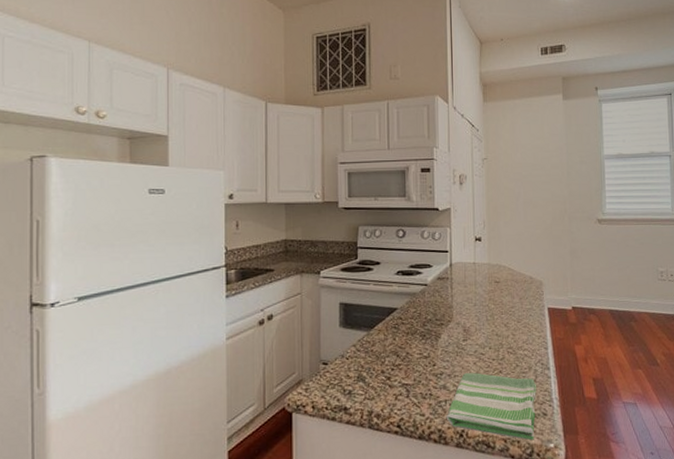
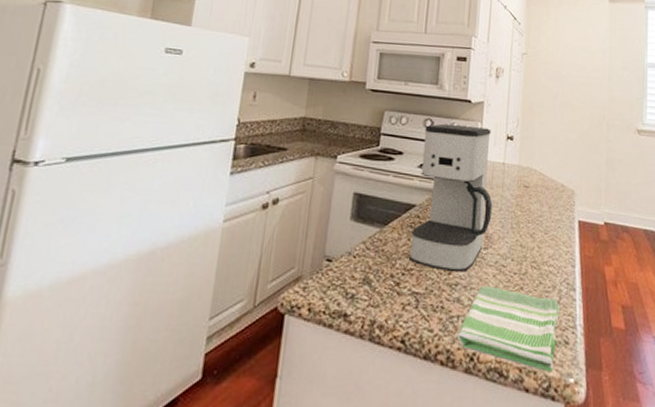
coffee maker: none [396,232,468,364] -> present [410,123,493,273]

